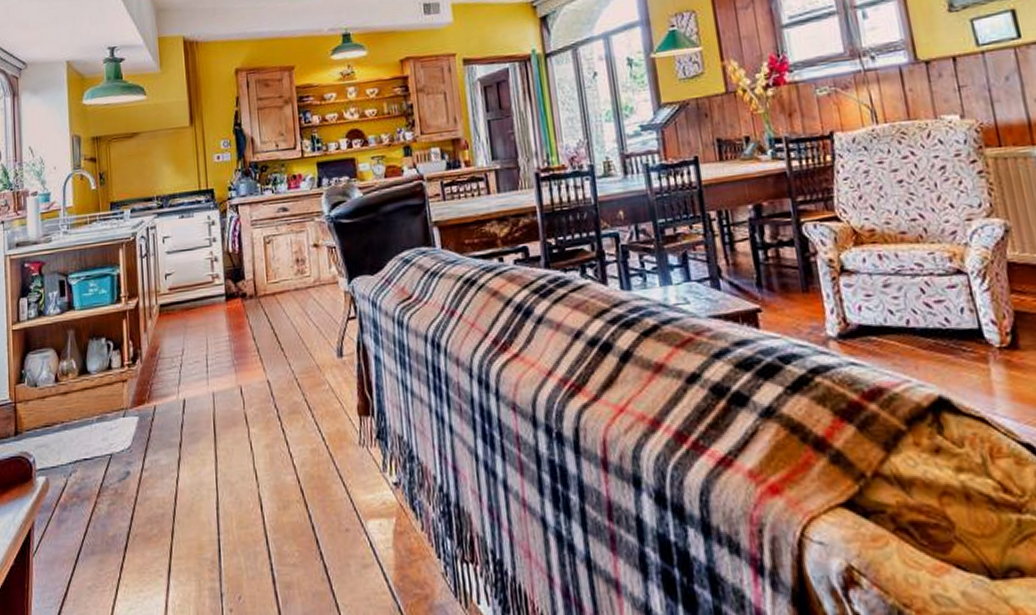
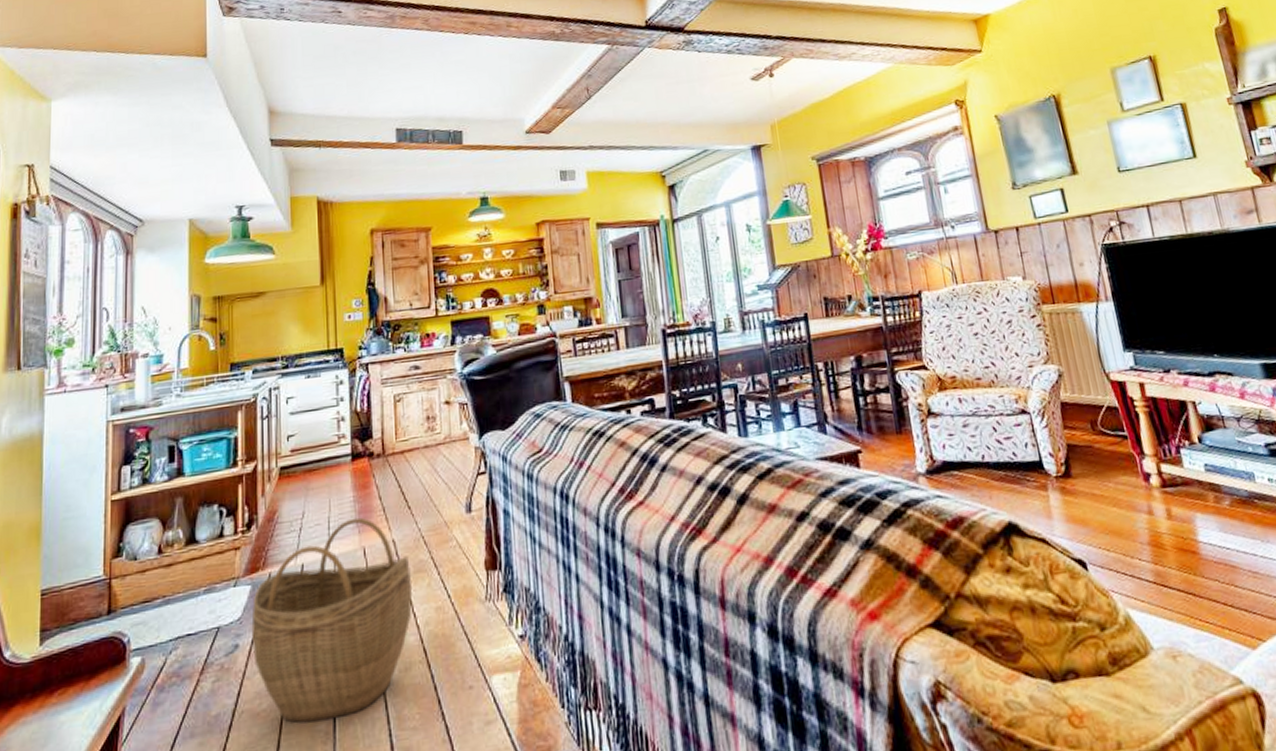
woven basket: none [140,357,288,550] -> present [251,517,413,723]

